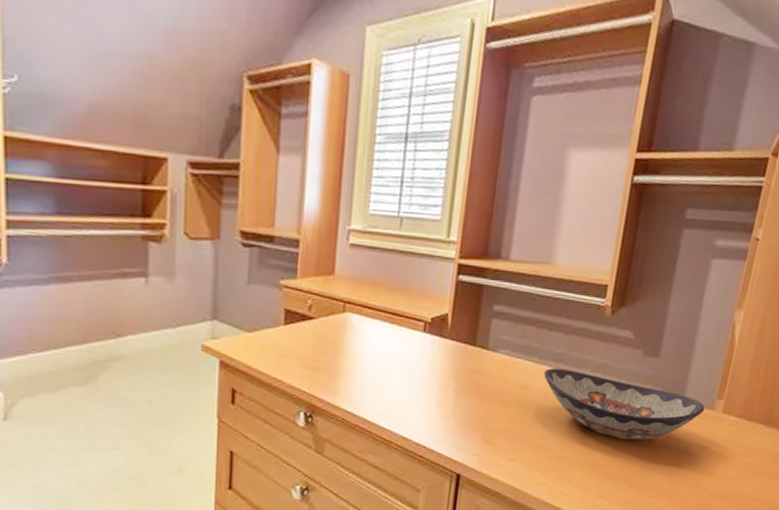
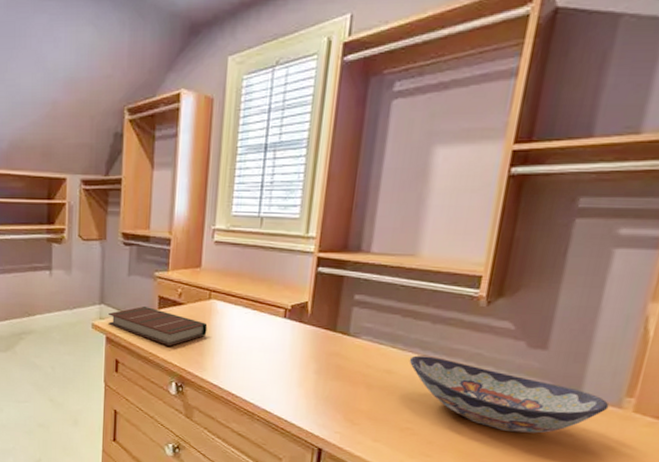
book: none [222,322,341,369] -> present [108,306,208,346]

